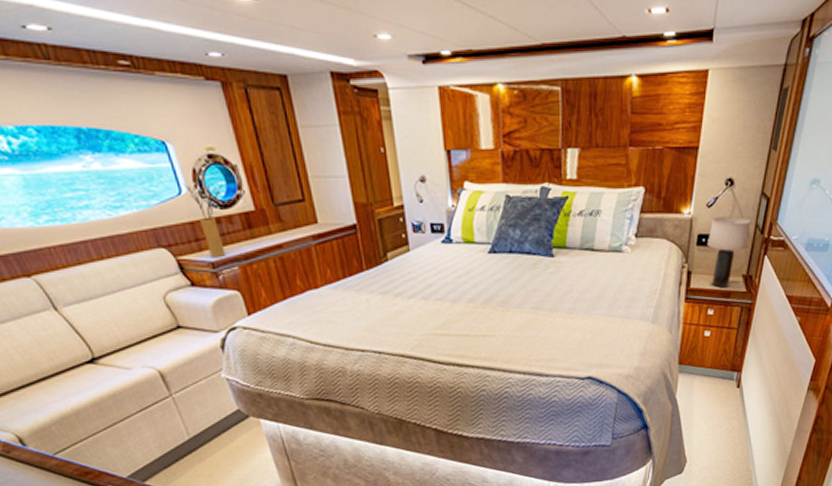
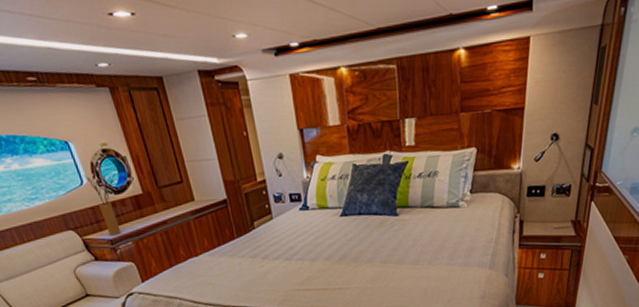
table lamp: present [707,216,751,288] -> none [537,168,577,234]

